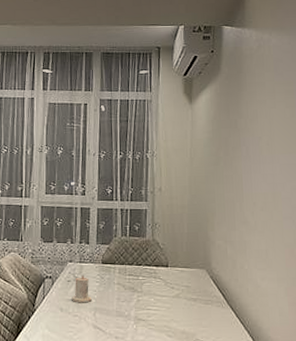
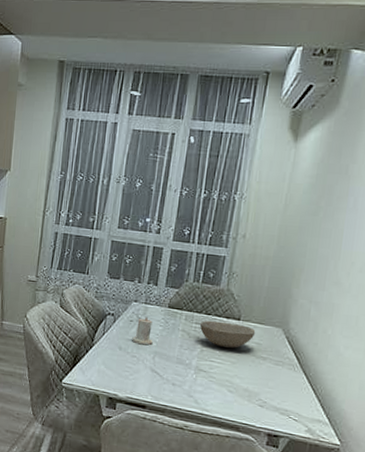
bowl: none [132,270,184,295] -> present [199,320,256,349]

